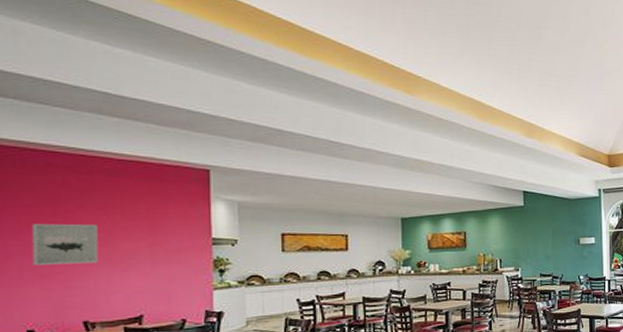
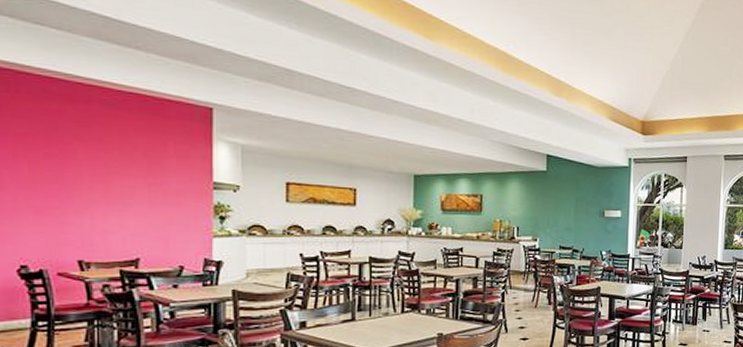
wall art: present [31,223,99,265] -> none [26,153,95,200]

